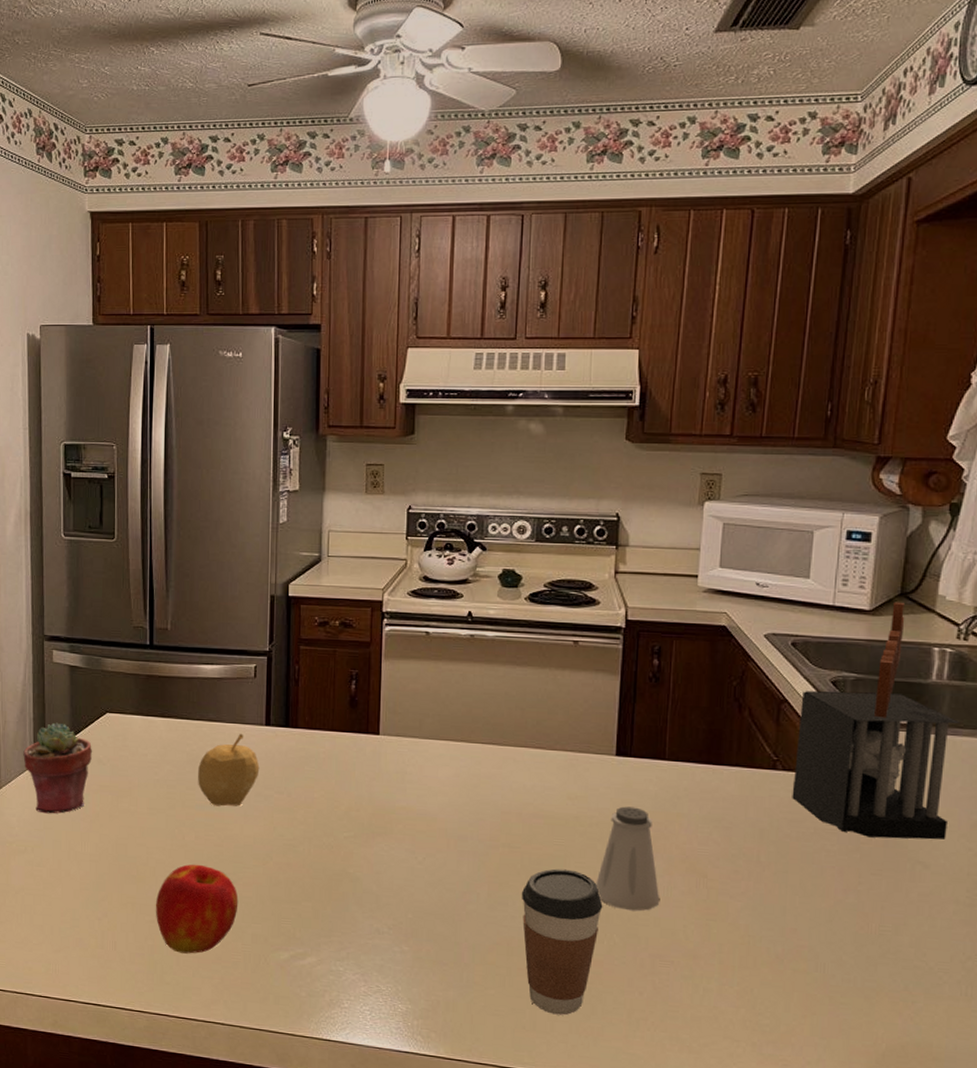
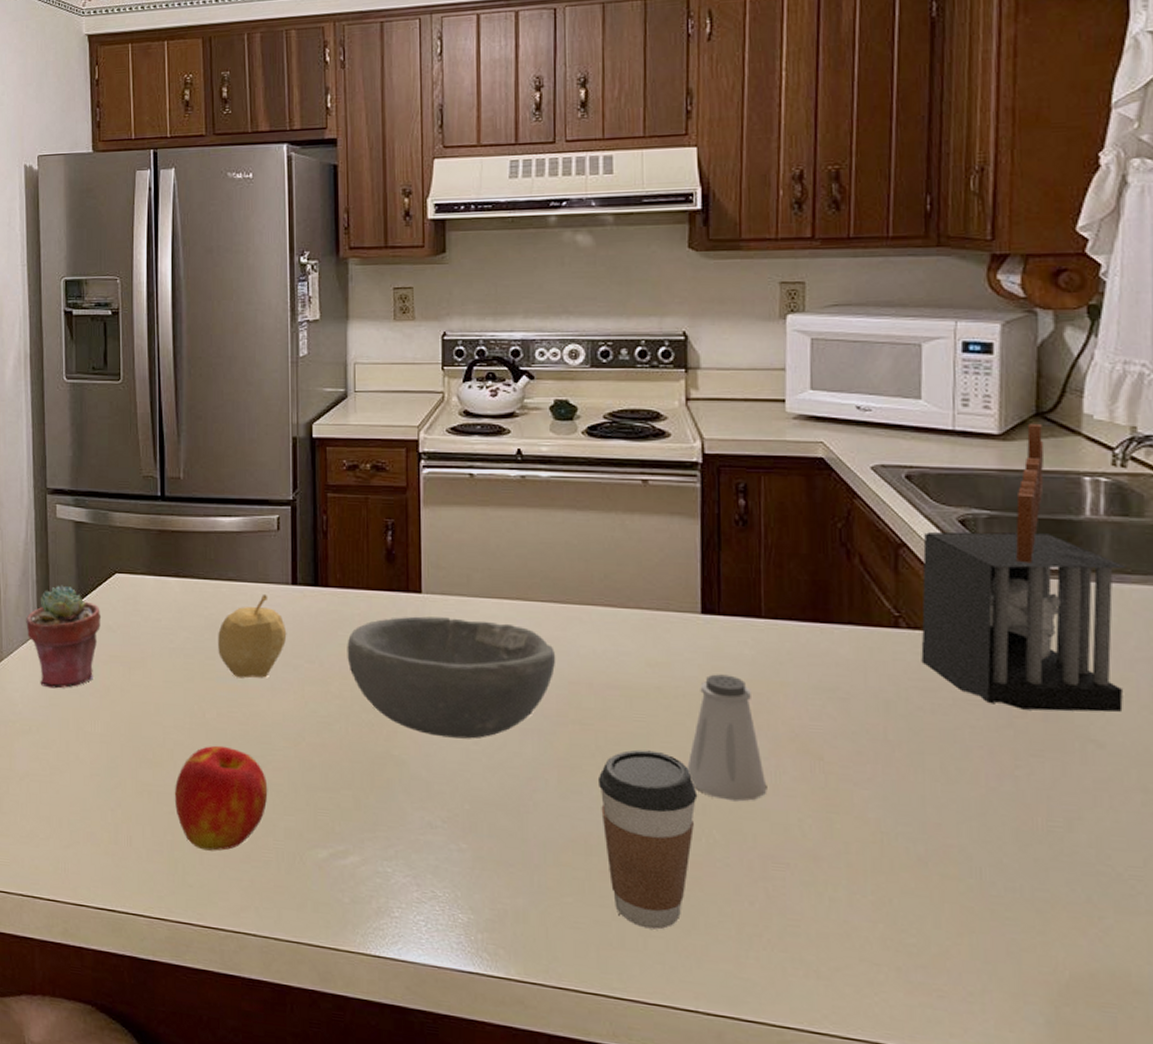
bowl: none [312,754,492,860] -> present [347,616,556,739]

